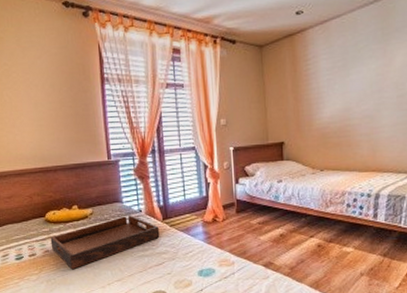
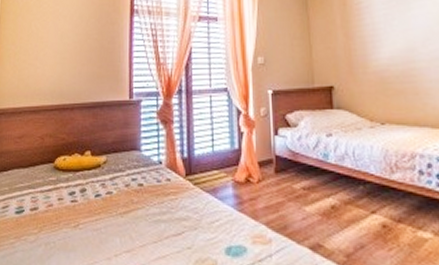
serving tray: present [50,216,160,270] -> none [56,168,181,232]

